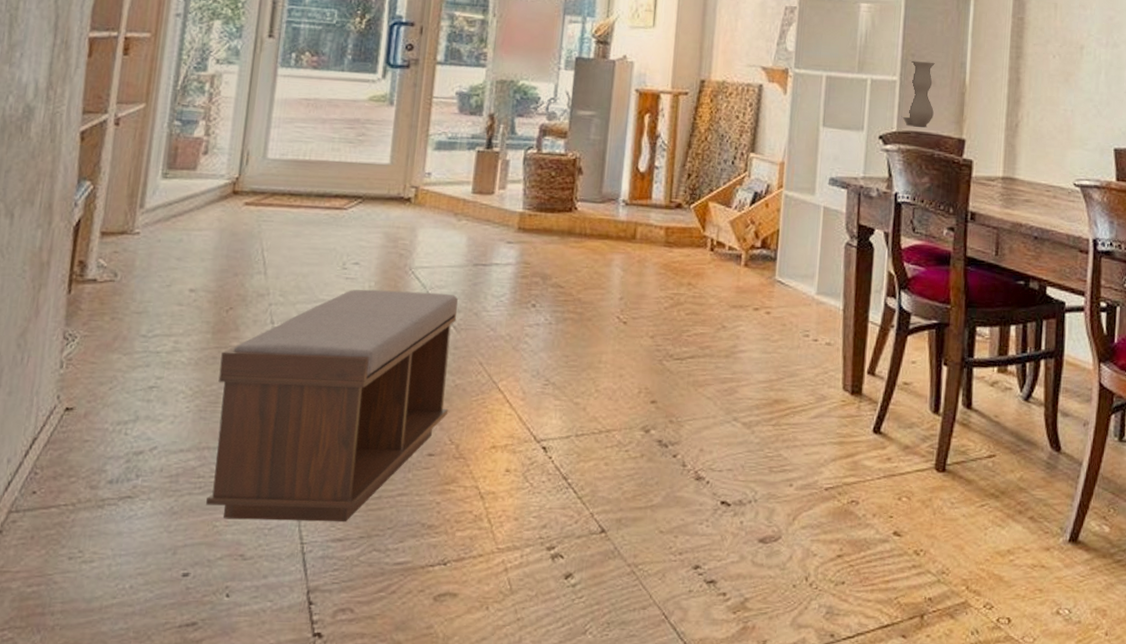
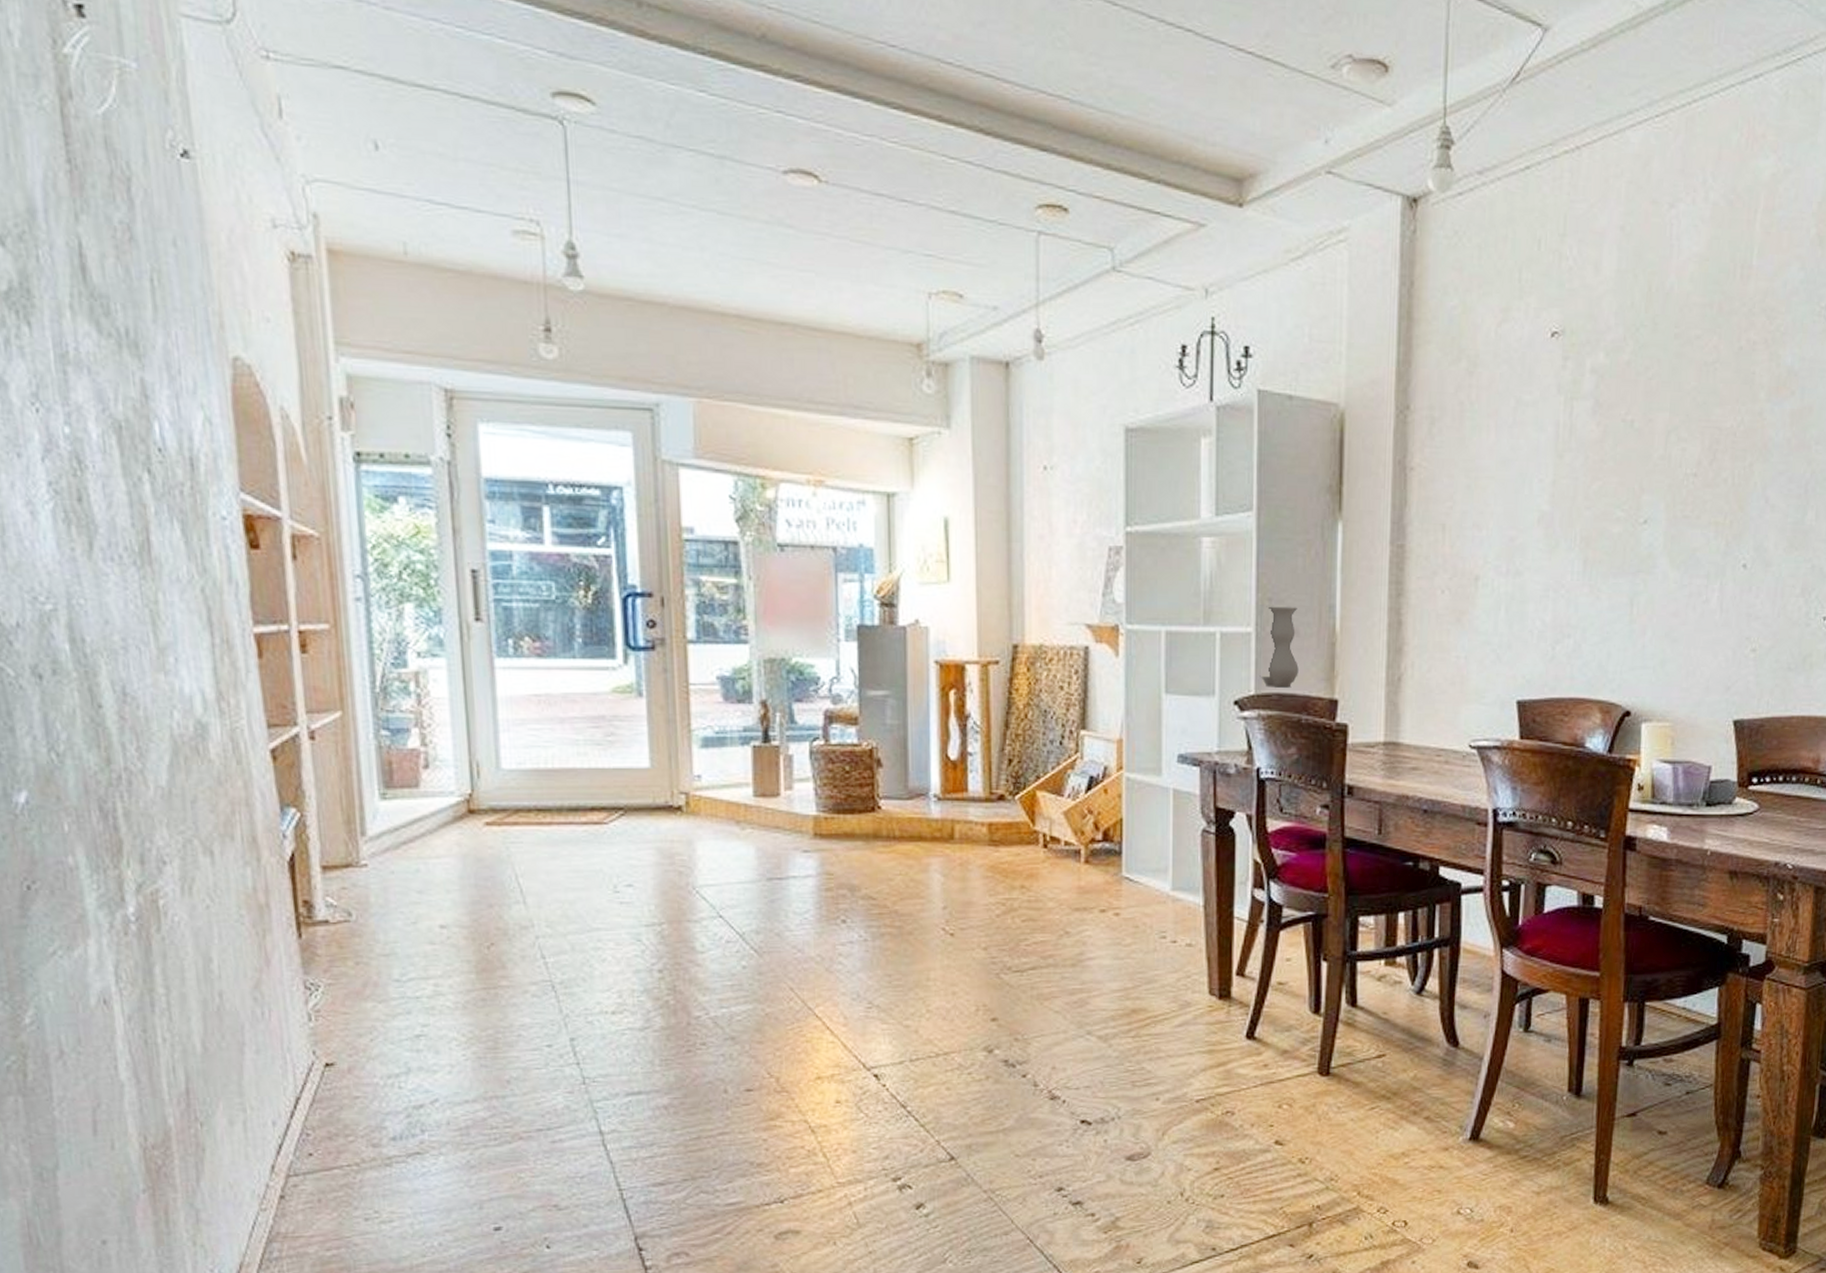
bench: present [206,289,459,522] -> none [491,913,762,1170]

